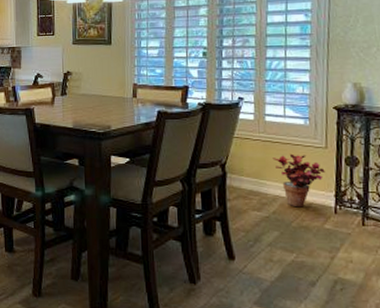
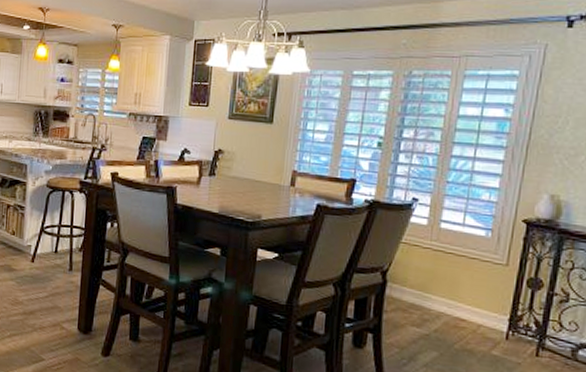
potted plant: present [272,154,325,208] -> none [442,267,502,329]

